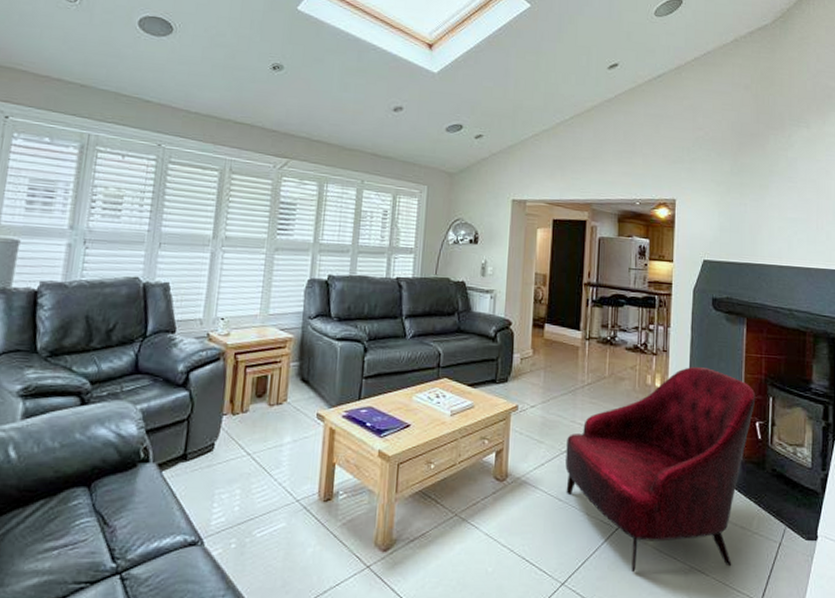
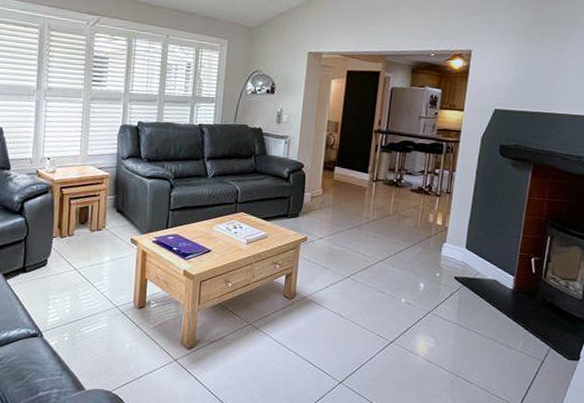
armchair: present [565,366,756,573] -> none [347,207,534,378]

